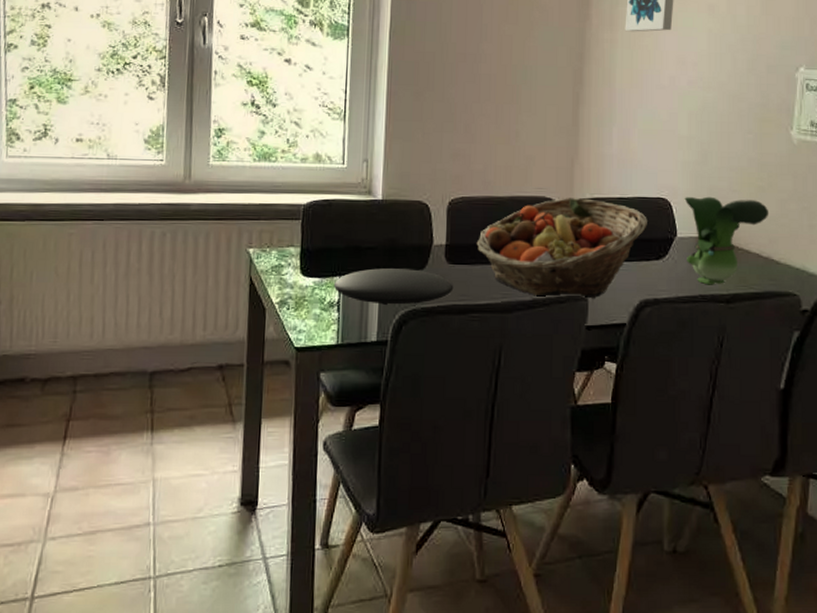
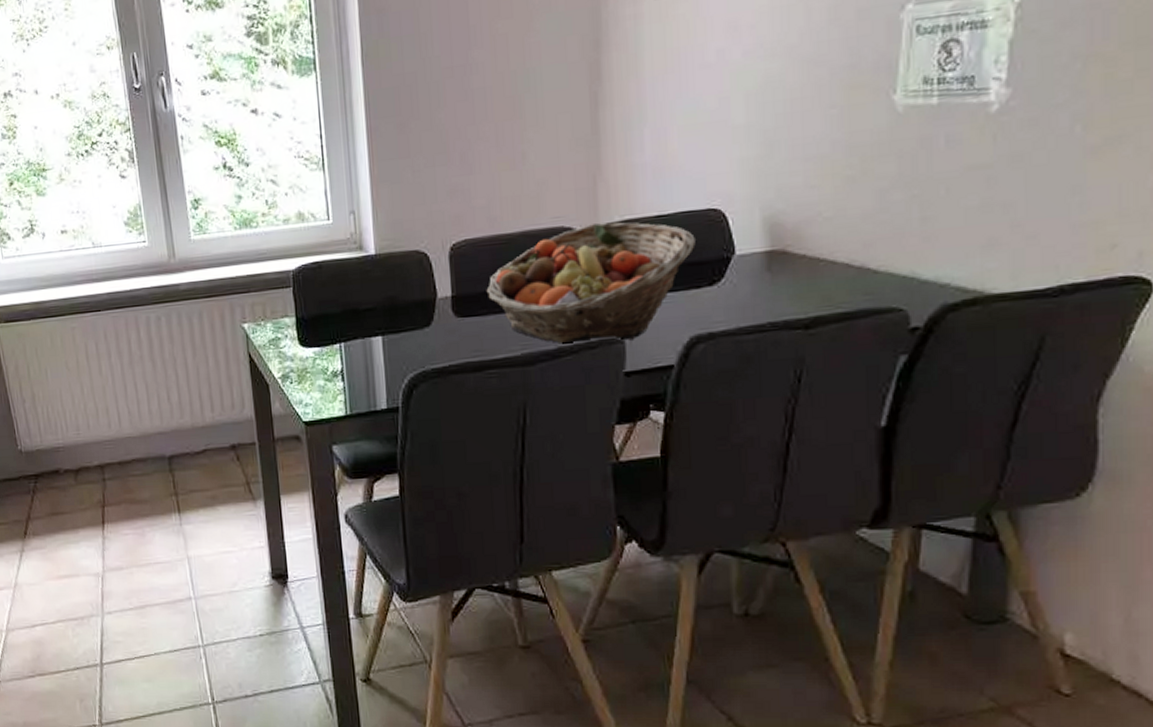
plate: present [333,268,454,305] -> none [334,327,465,369]
toy figurine: present [684,196,769,285] -> none [743,195,863,310]

